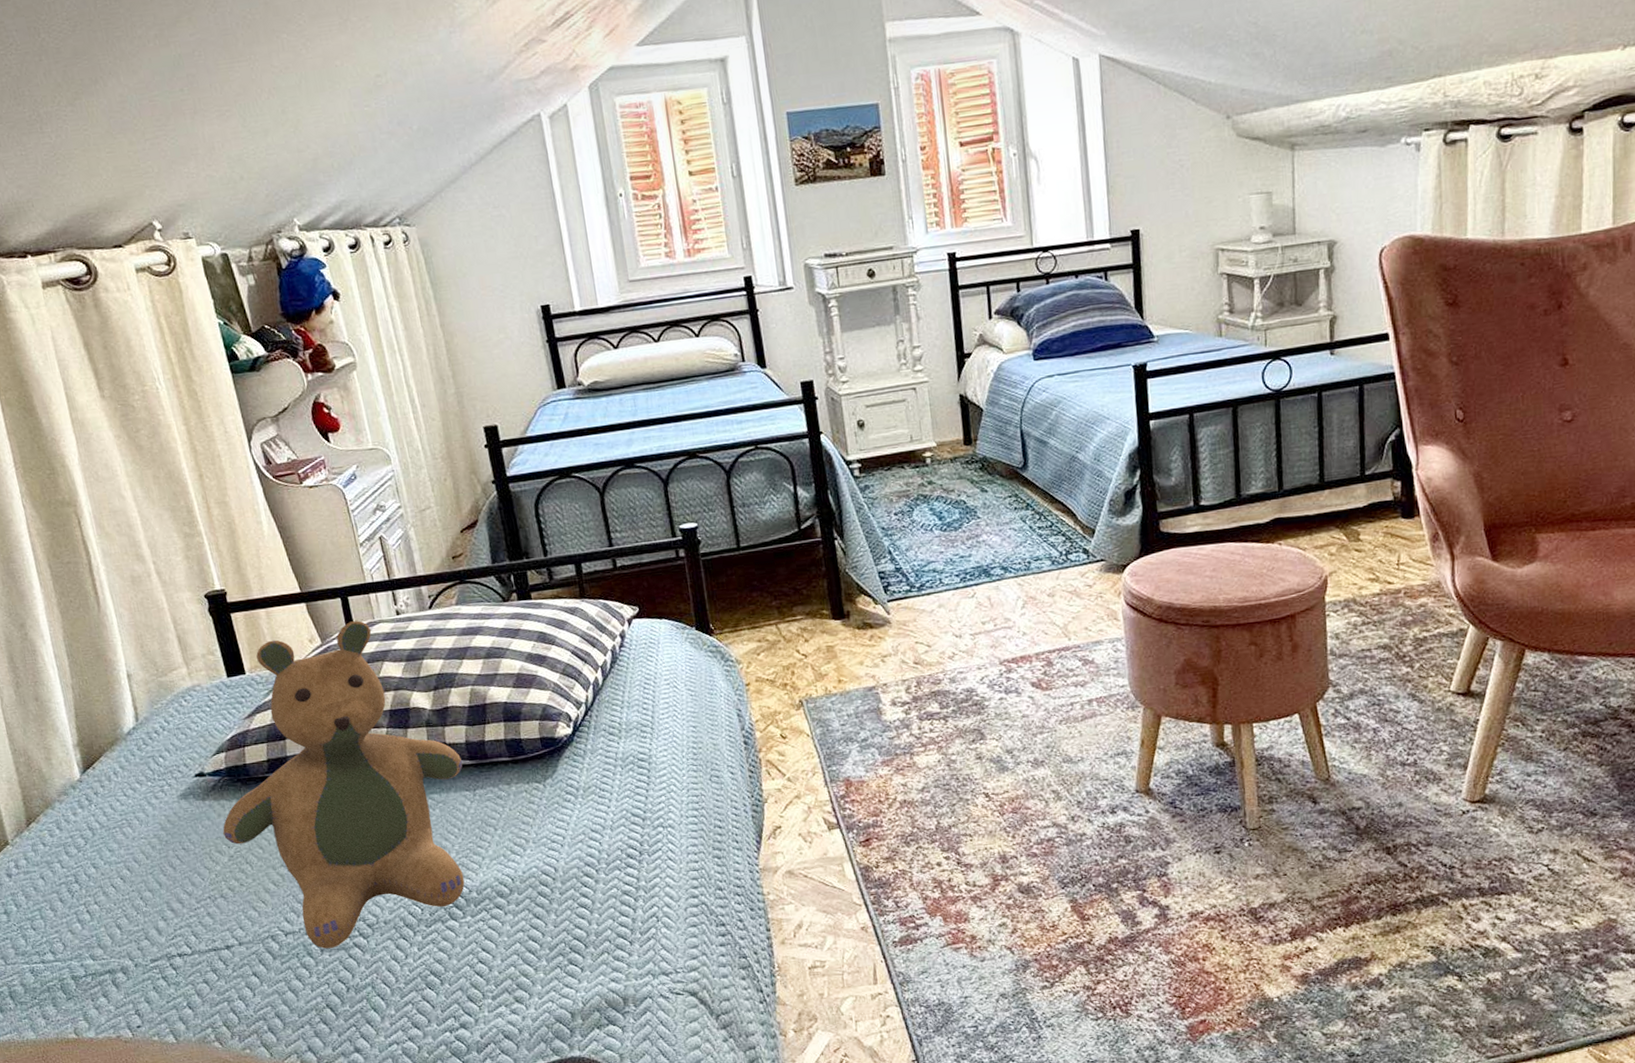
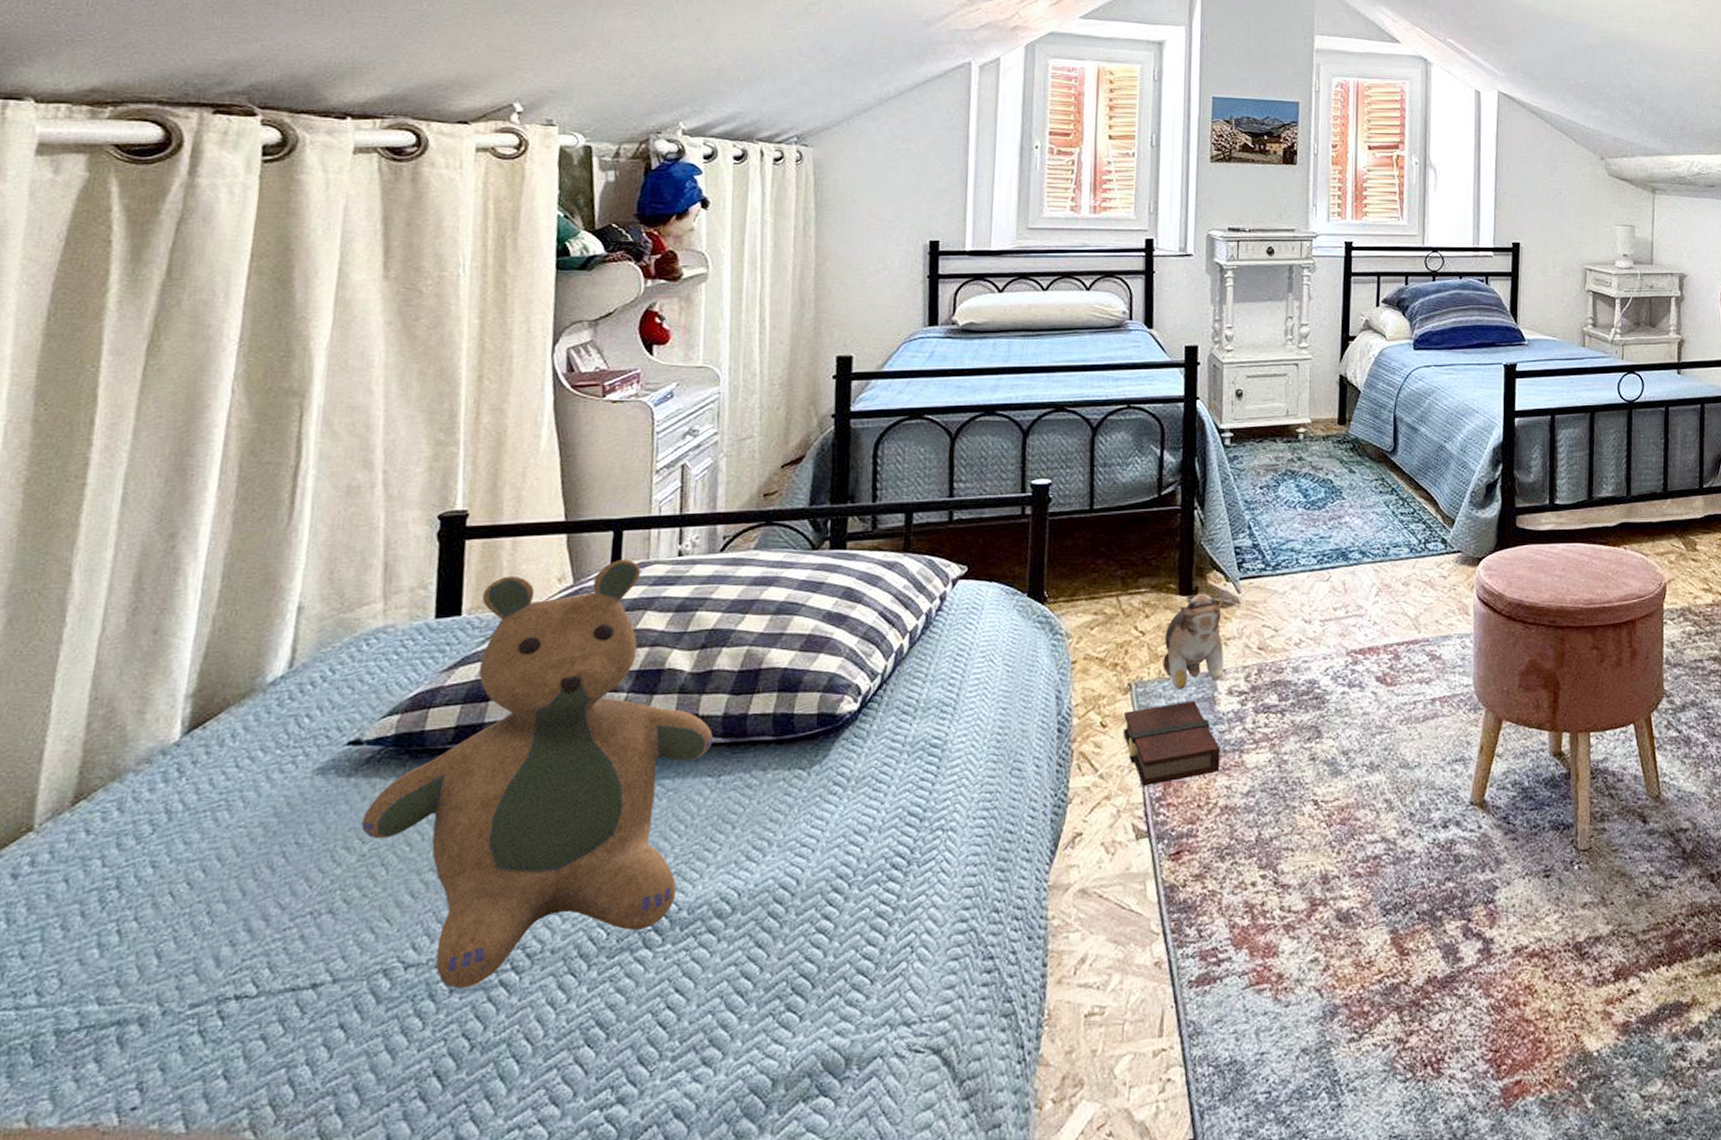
book: none [800,713,894,786] -> present [1124,701,1221,786]
plush toy: none [825,616,886,703] -> present [1163,593,1226,689]

